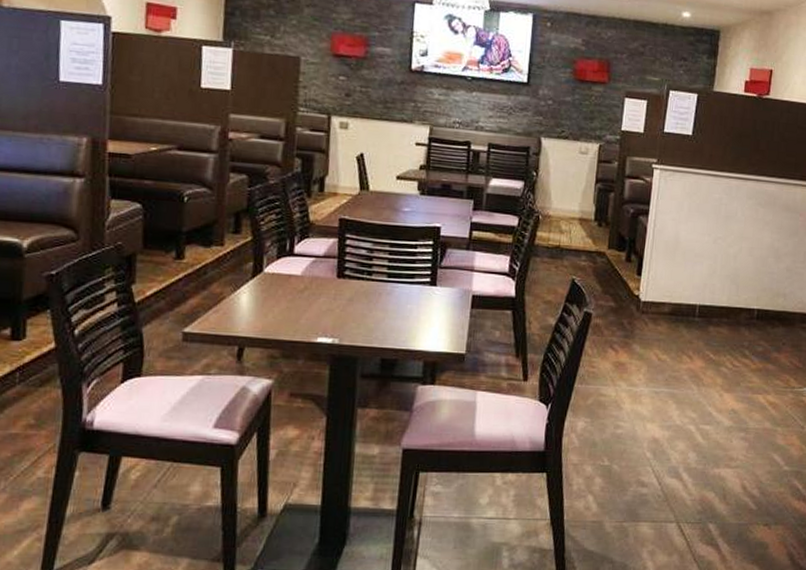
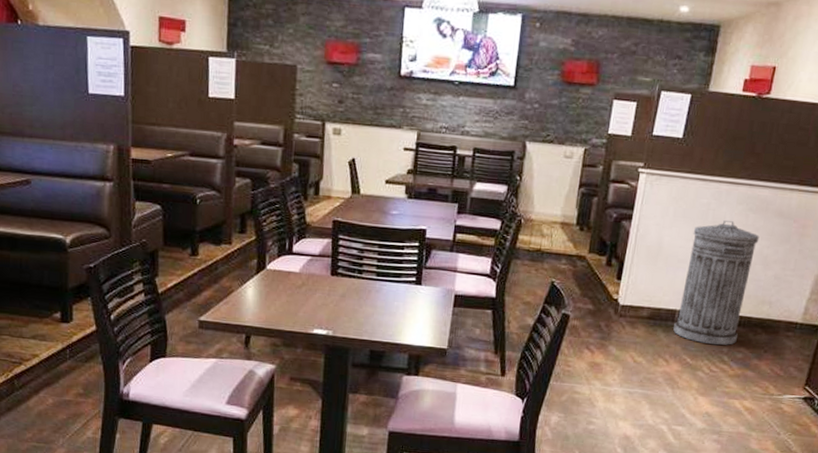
trash can: none [695,215,770,340] -> present [673,220,760,345]

